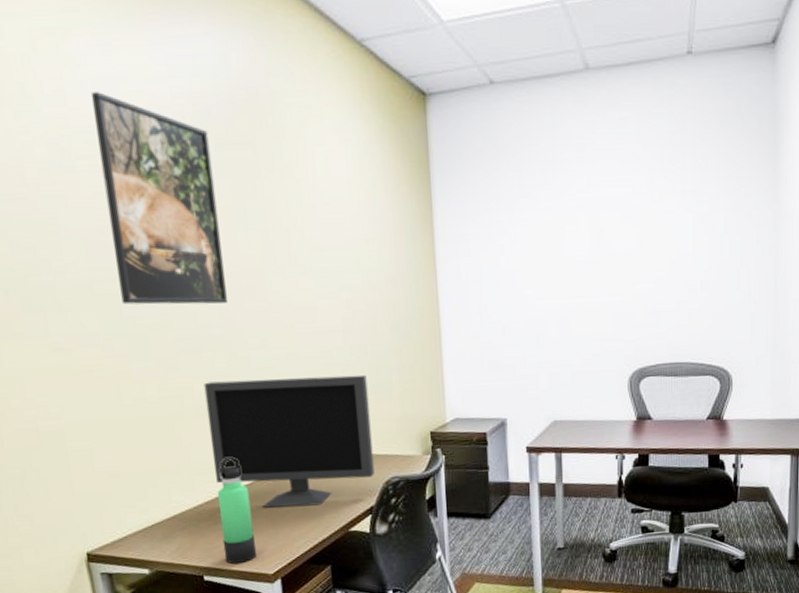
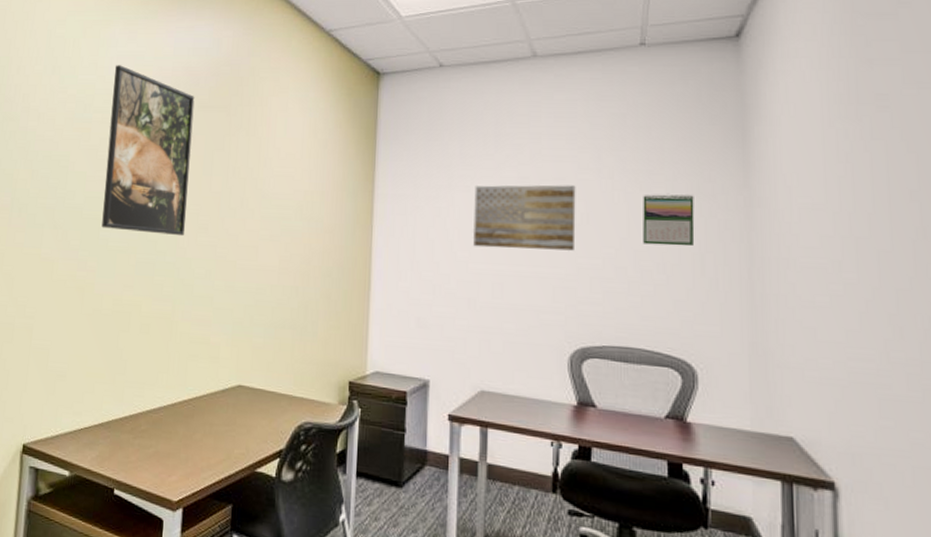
monitor: present [204,374,375,508] -> none [144,303,294,439]
thermos bottle: present [217,456,256,564] -> none [136,374,170,484]
wall art: none [535,211,632,283] -> present [473,185,576,251]
calendar: none [689,211,733,265] -> present [643,194,695,247]

